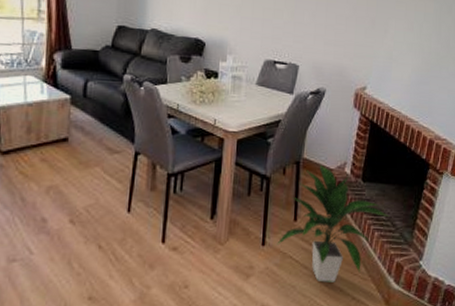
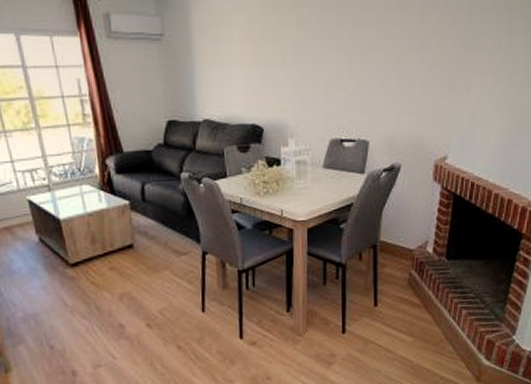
indoor plant: present [277,164,390,282] -> none [357,245,478,364]

